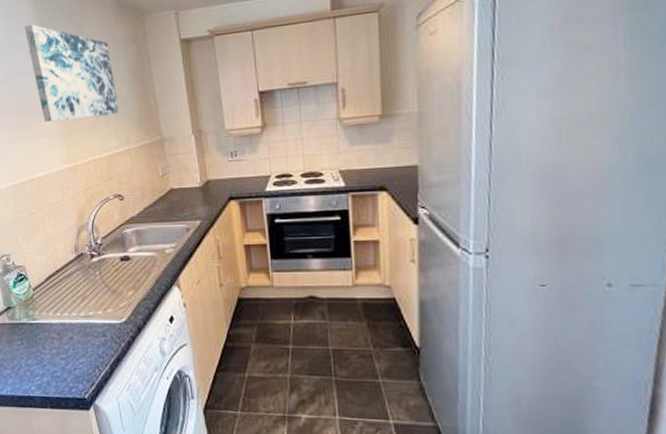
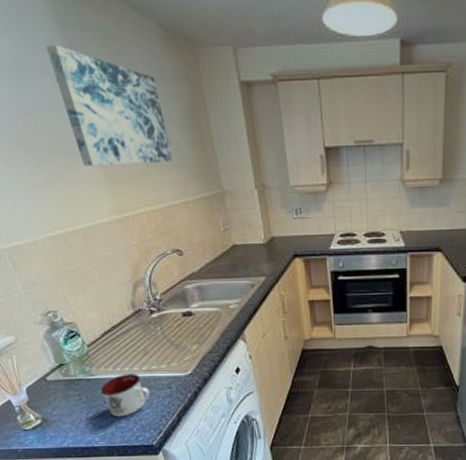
mug: none [40,319,85,365] -> present [100,373,150,417]

